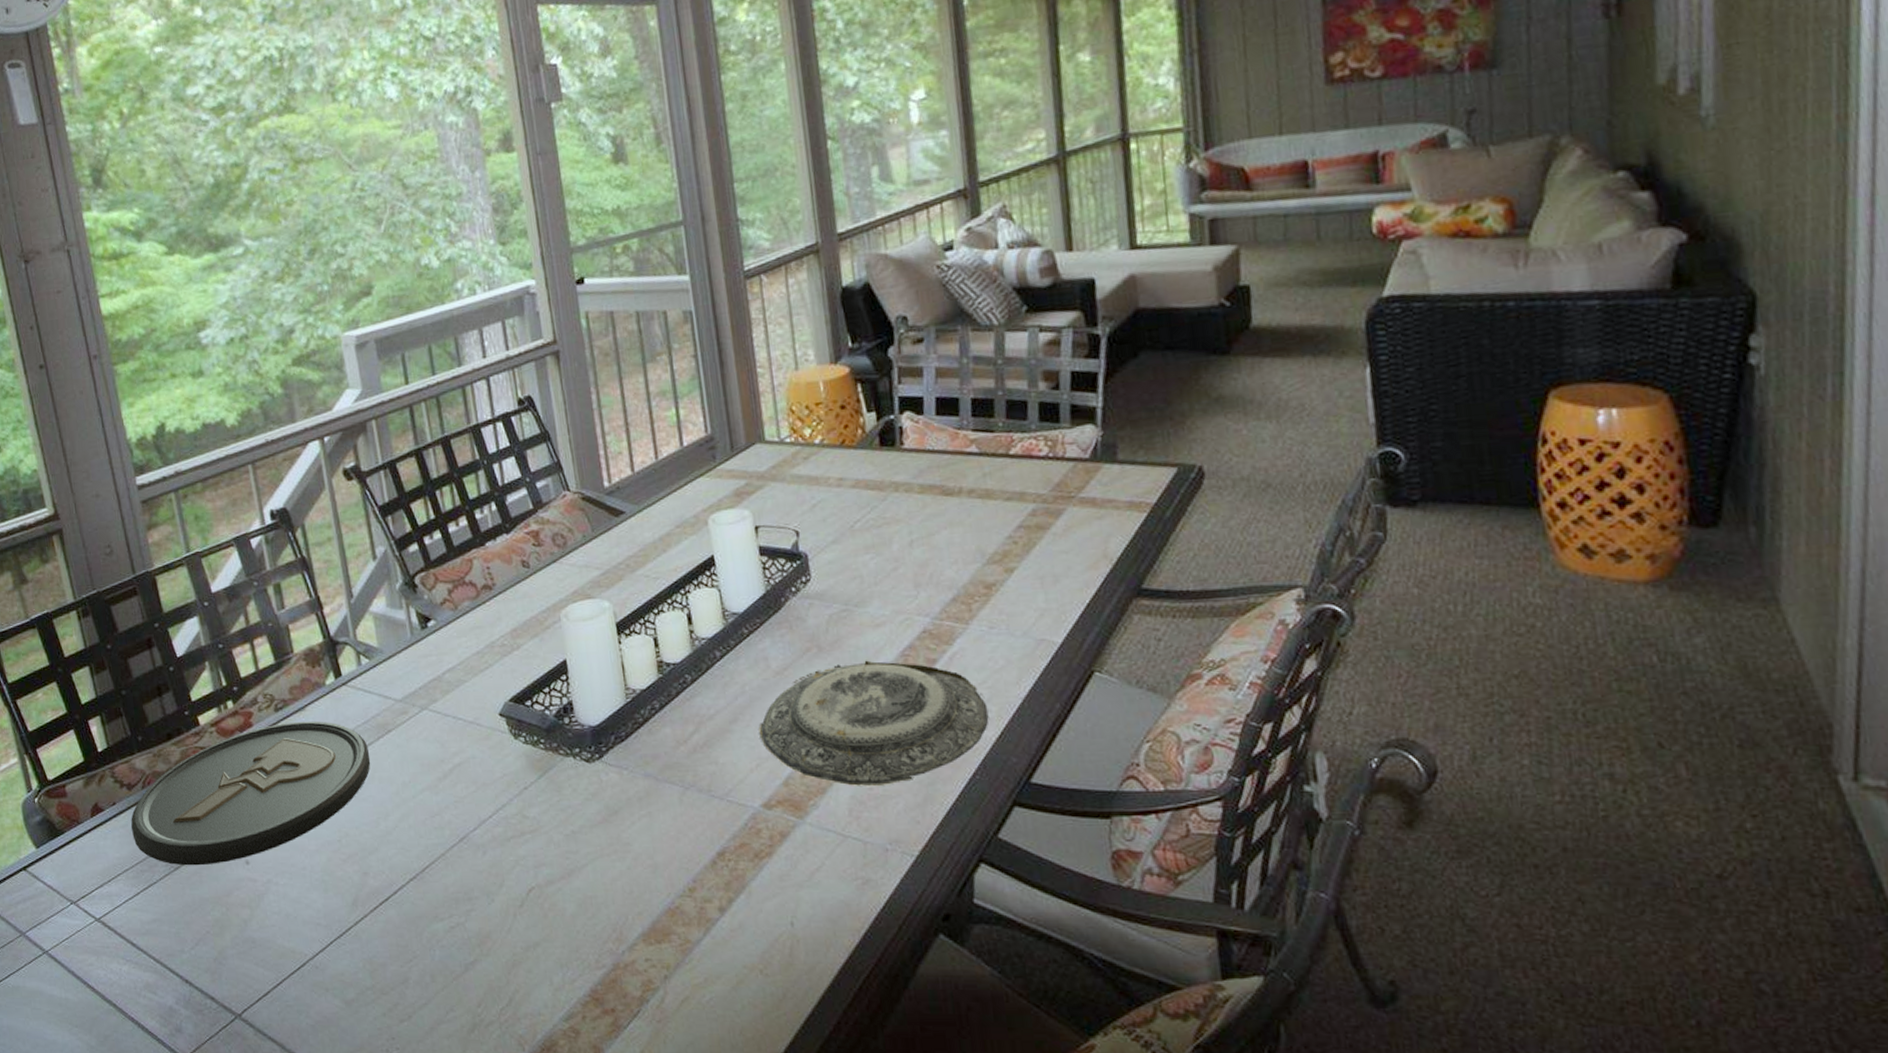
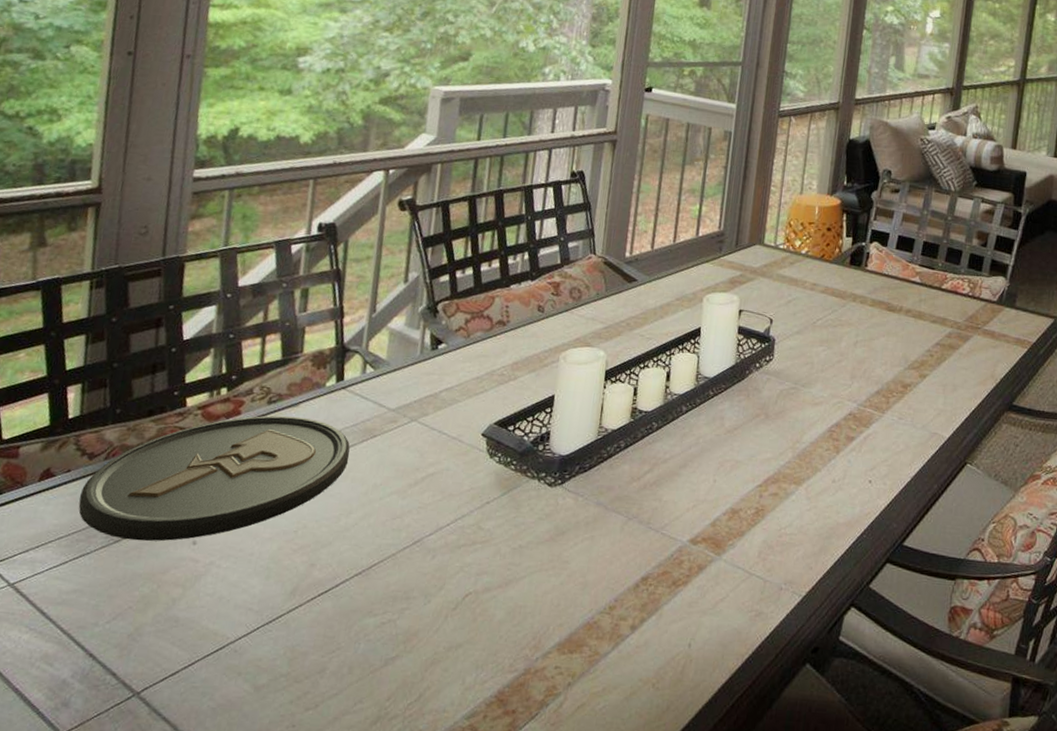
plate: present [758,660,989,786] -> none [701,431,884,535]

